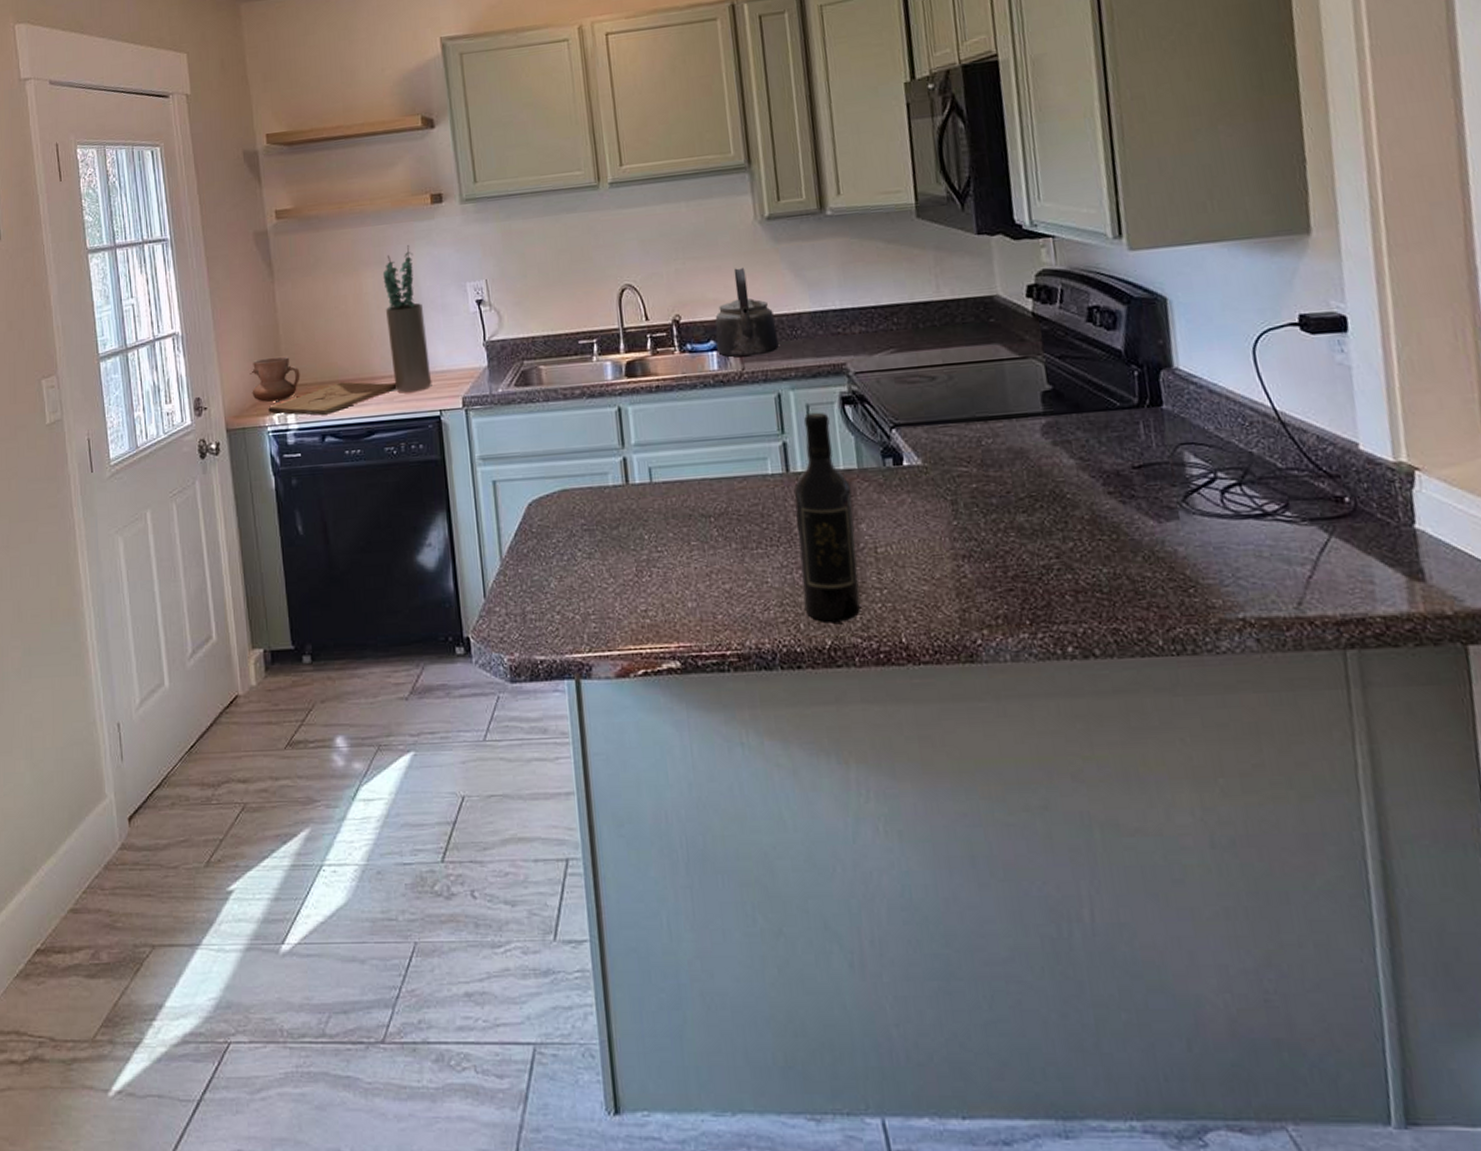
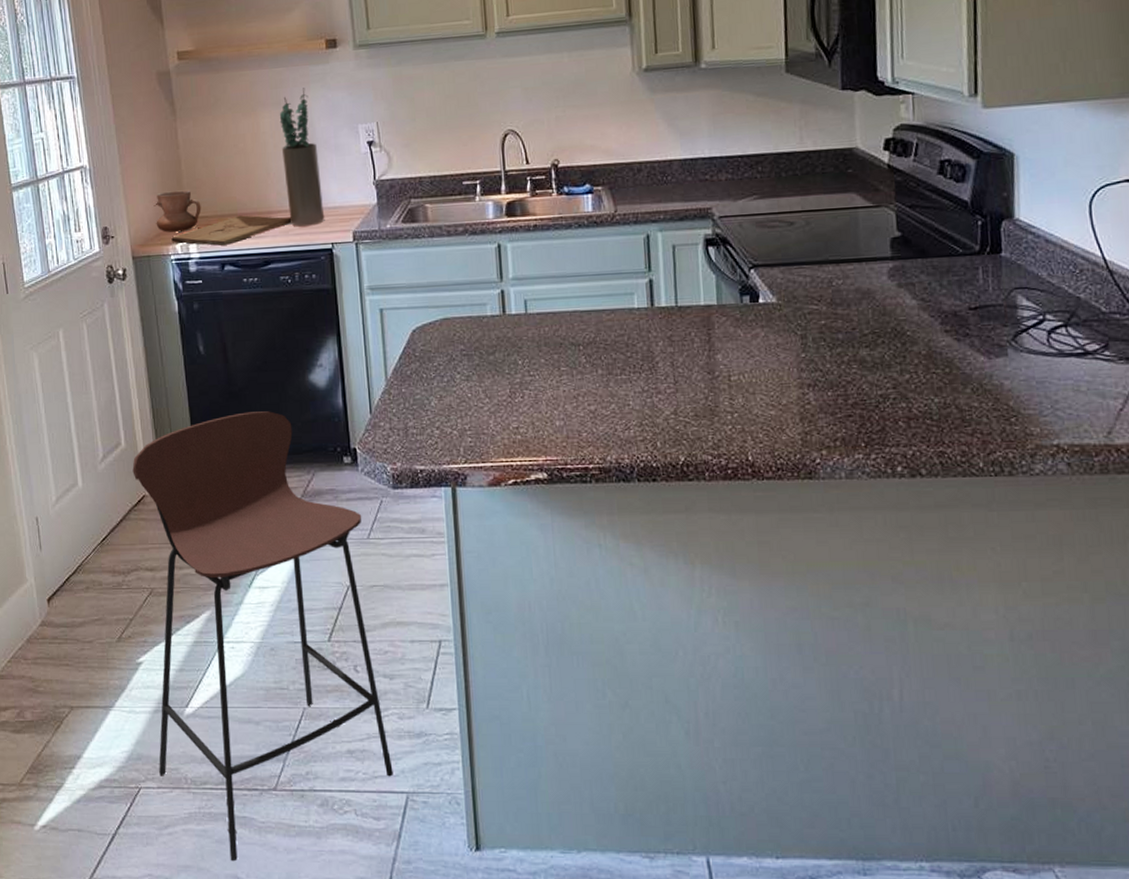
bar stool: none [224,597,518,1133] -> present [132,411,393,862]
kettle: present [715,267,779,357] -> none [591,116,650,200]
wine bottle: present [793,412,862,622] -> none [657,252,713,441]

